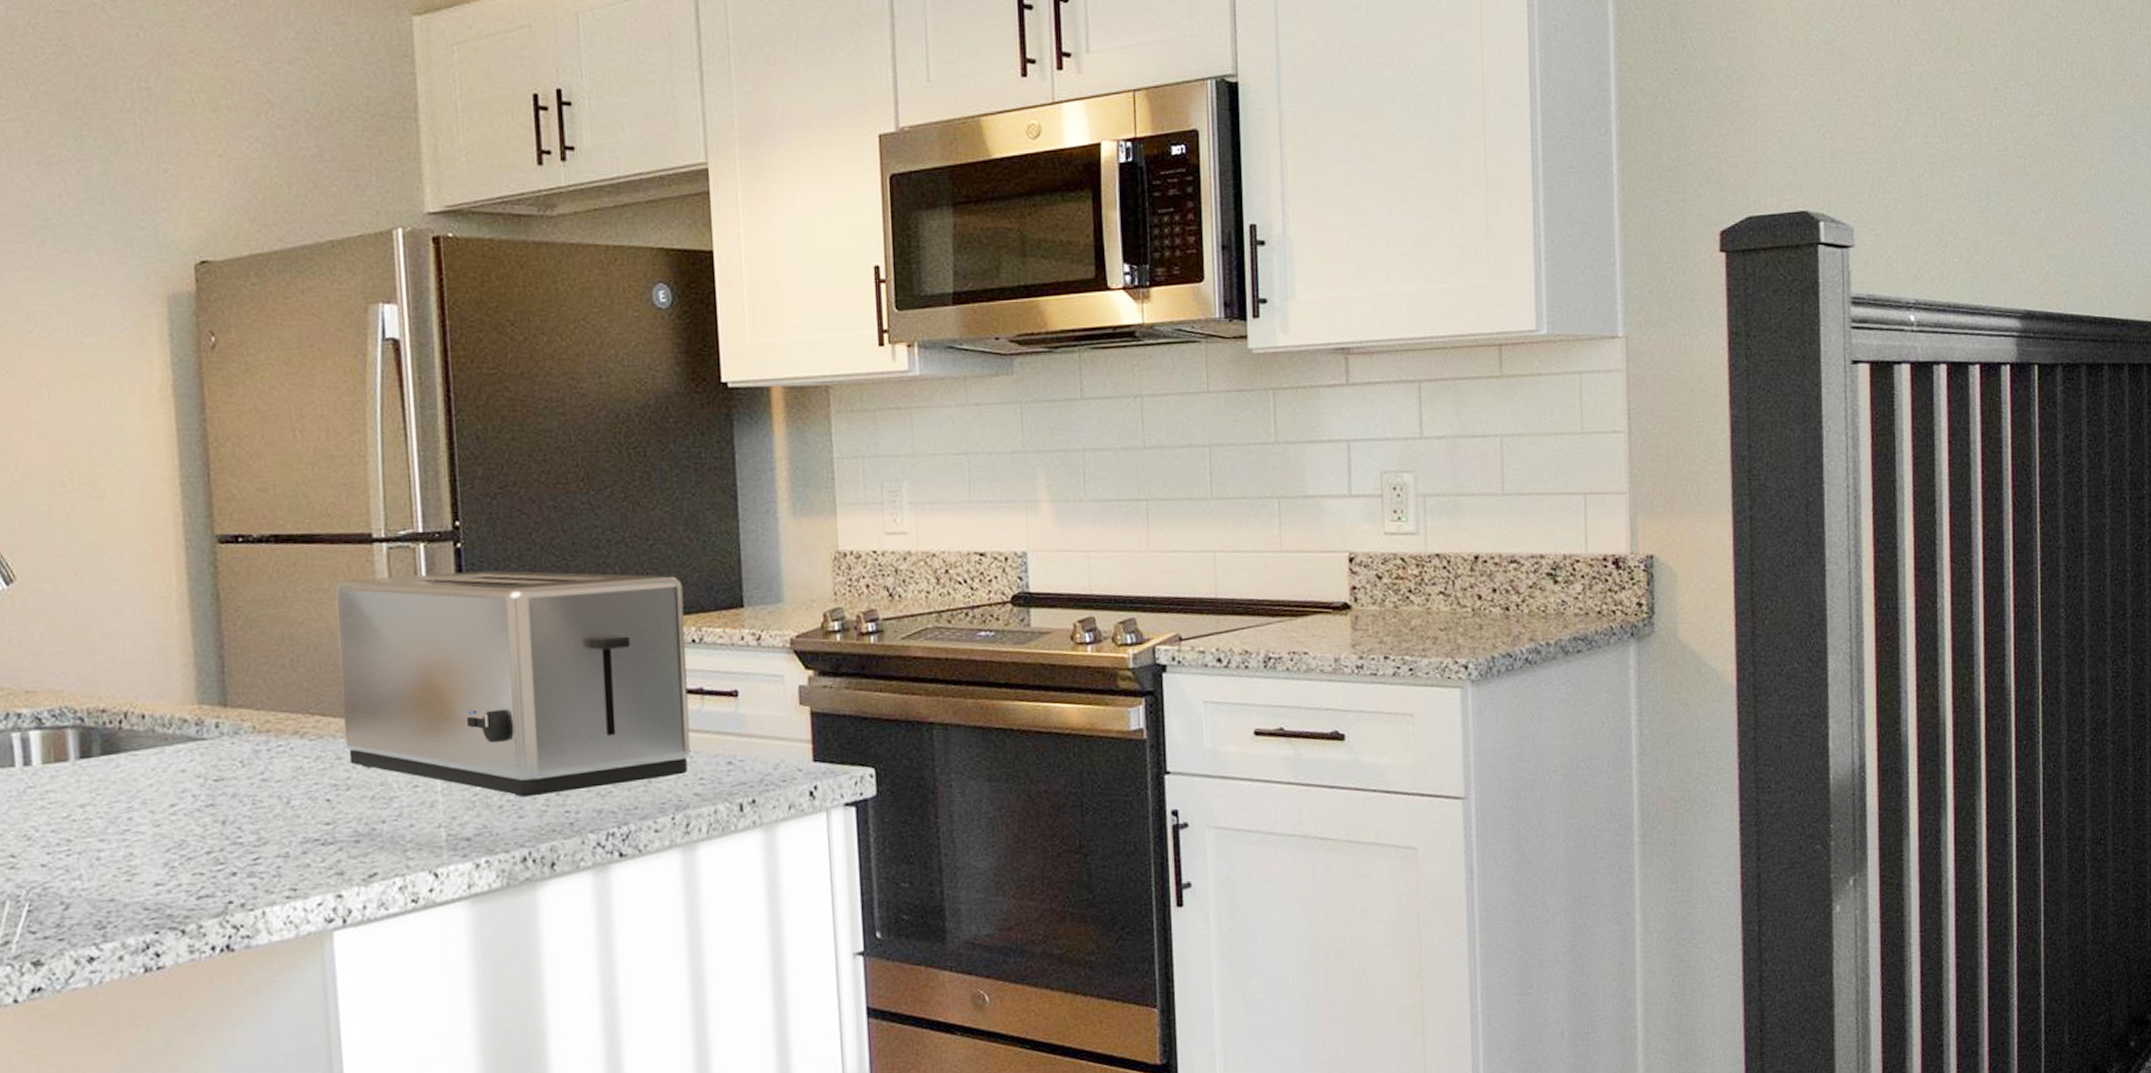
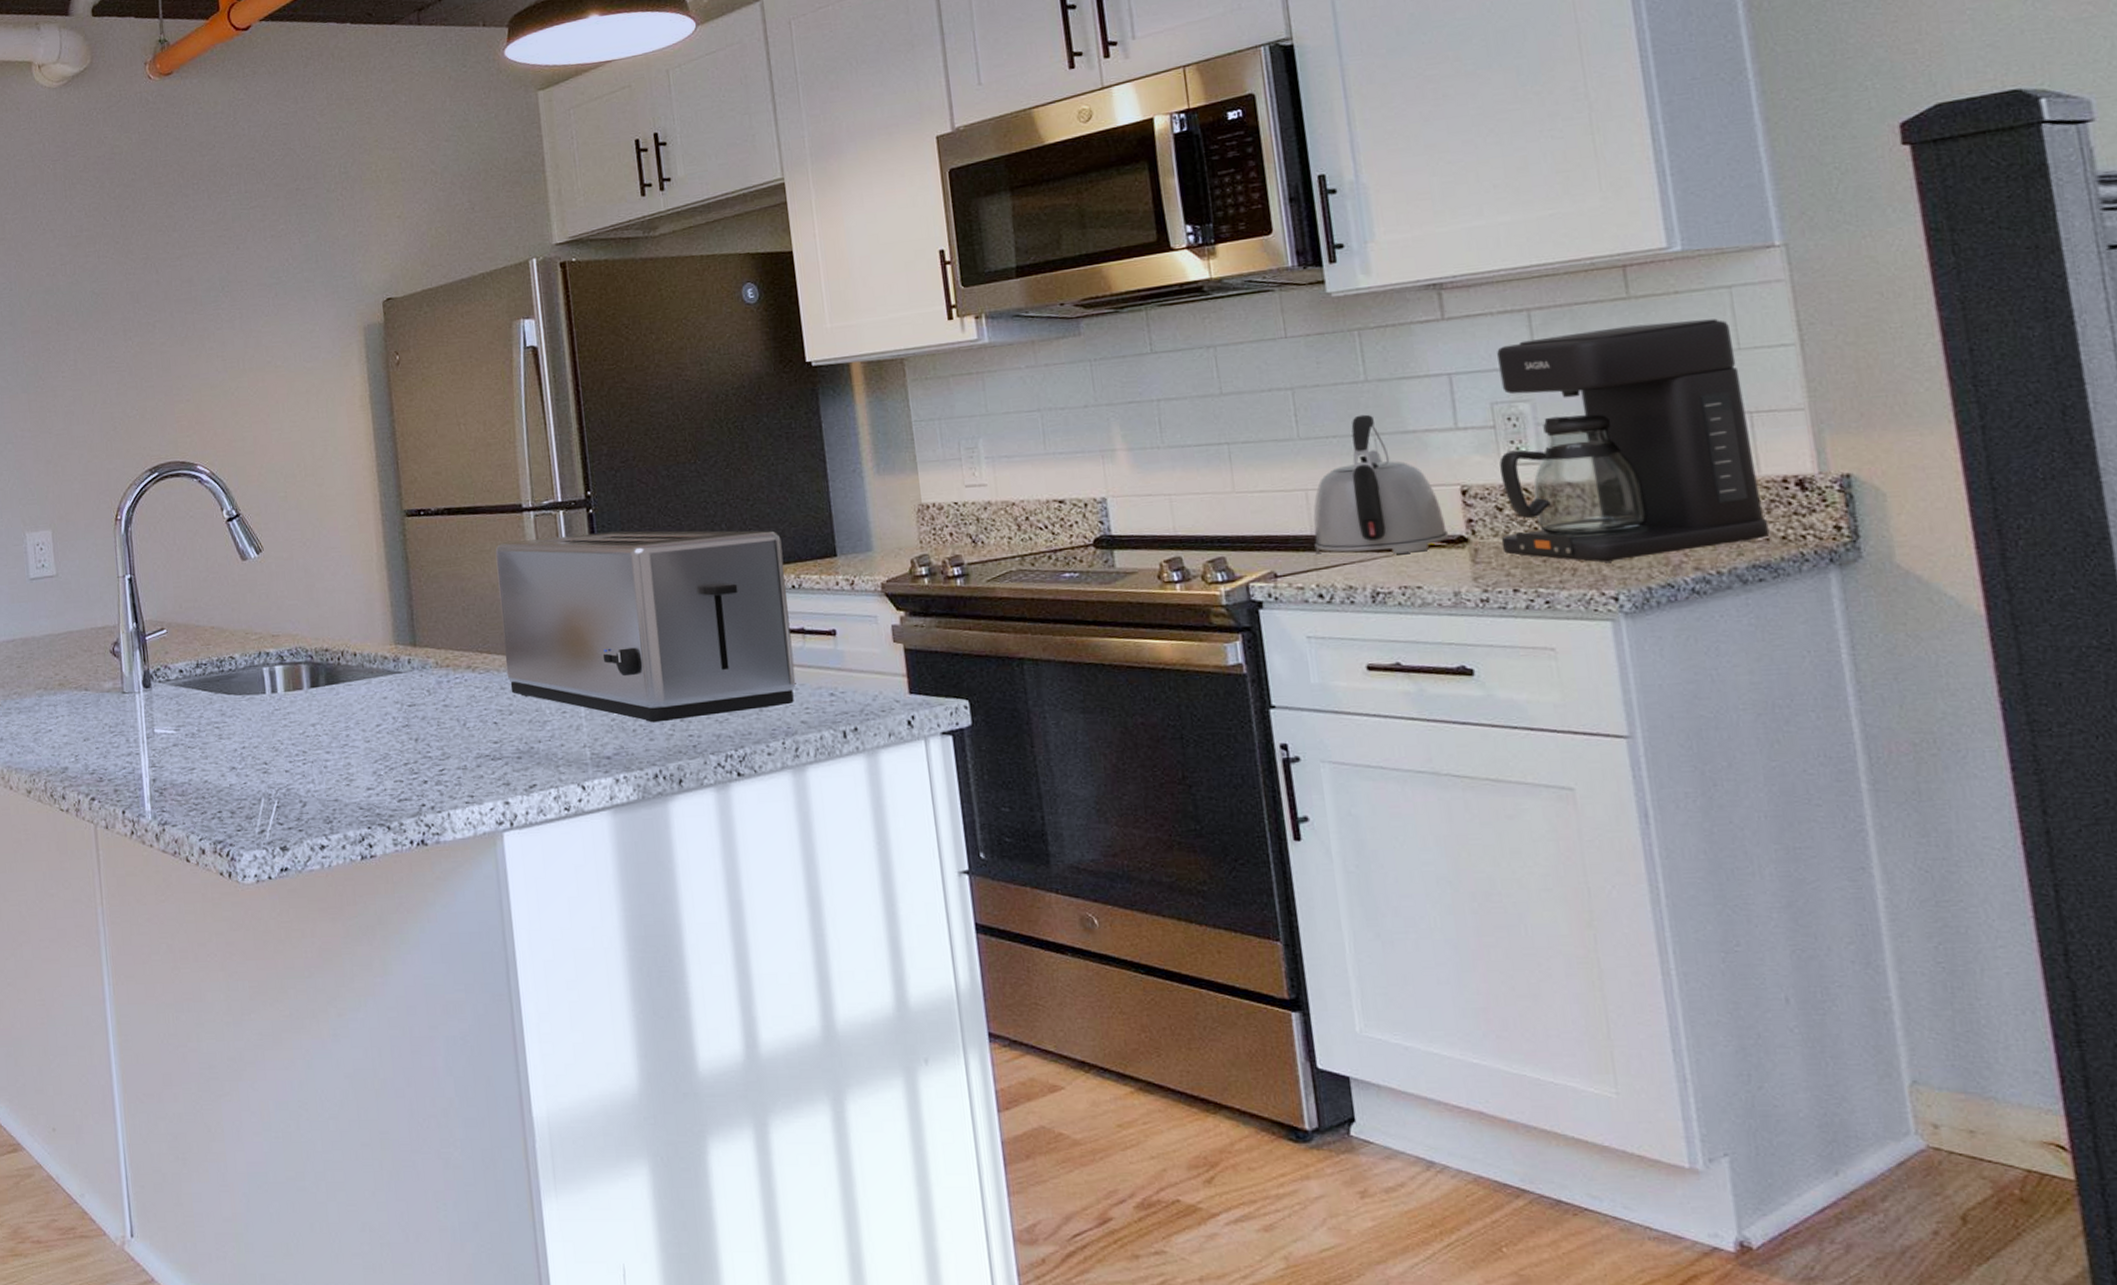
kettle: none [1217,476,1335,619] -> present [1313,414,1450,554]
coffee maker: none [1378,402,1589,632] -> present [1497,318,1770,563]

